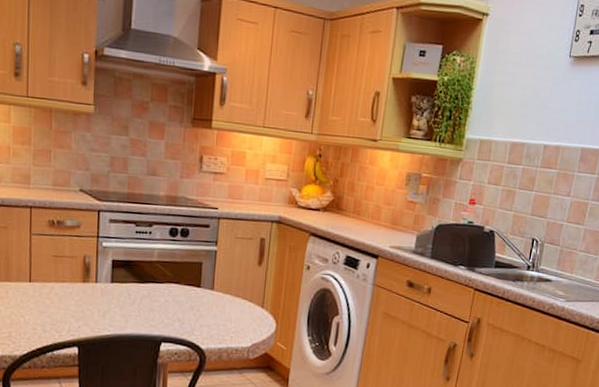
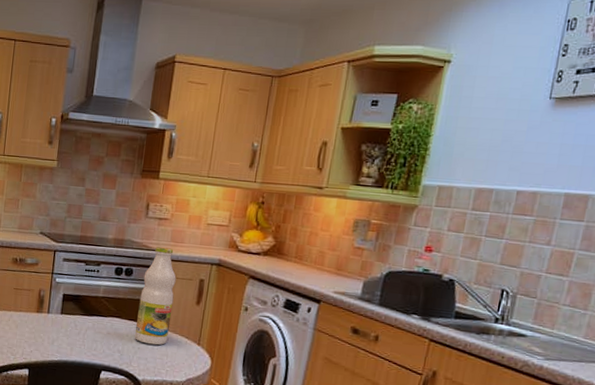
bottle: none [195,204,236,311] -> present [134,247,177,346]

